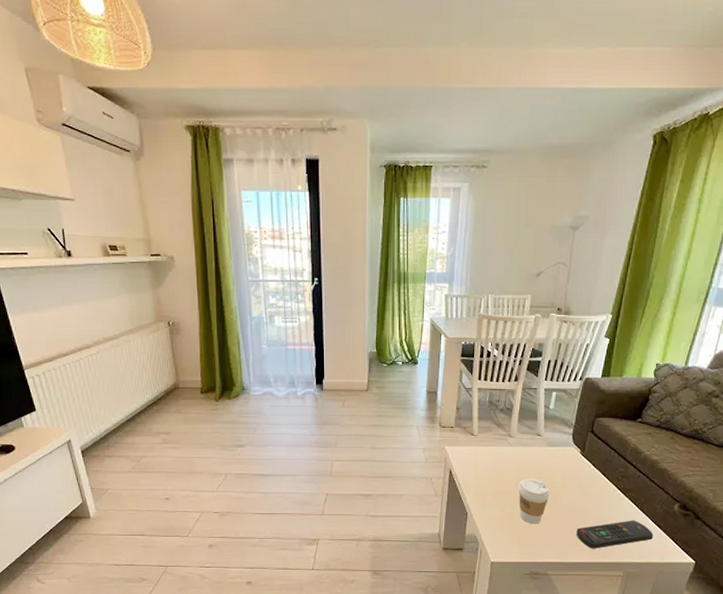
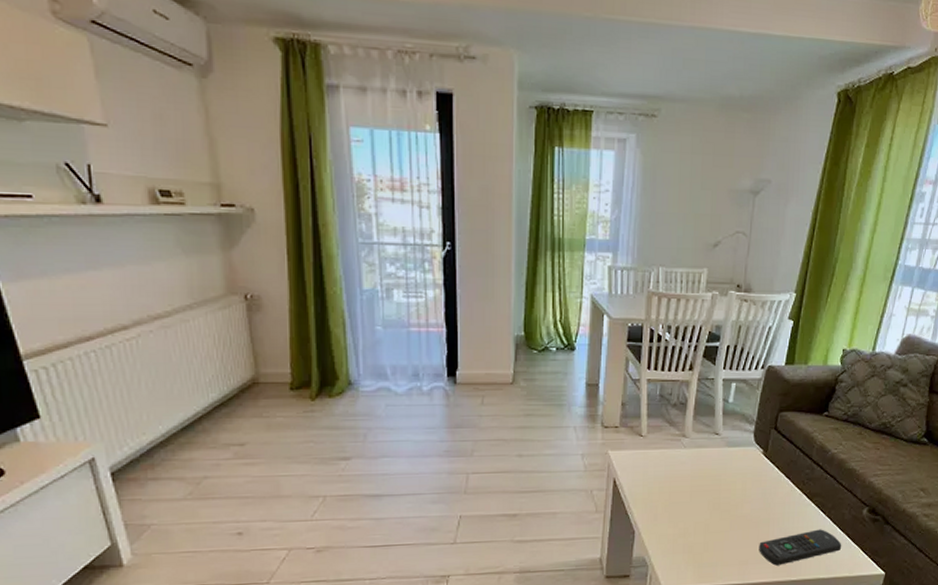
coffee cup: present [518,478,550,524] -> none [694,485,730,541]

